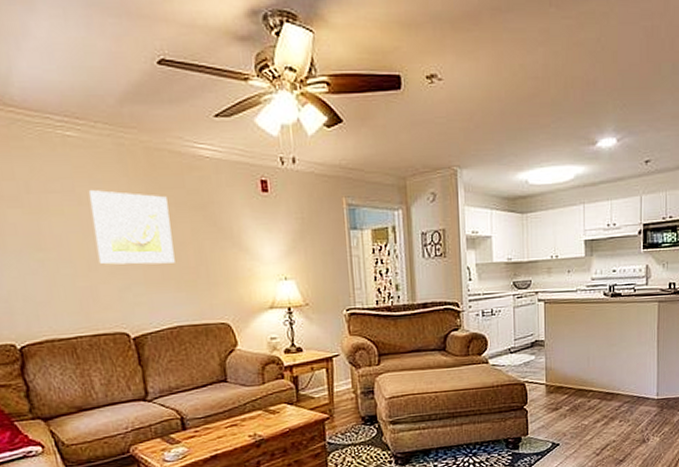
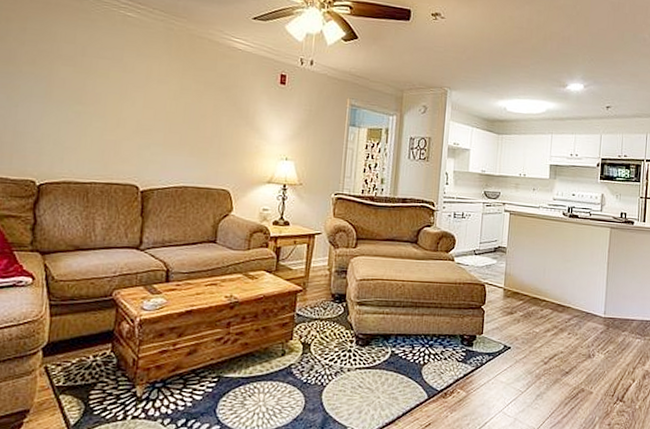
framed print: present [88,190,175,265] -> none [128,61,199,131]

